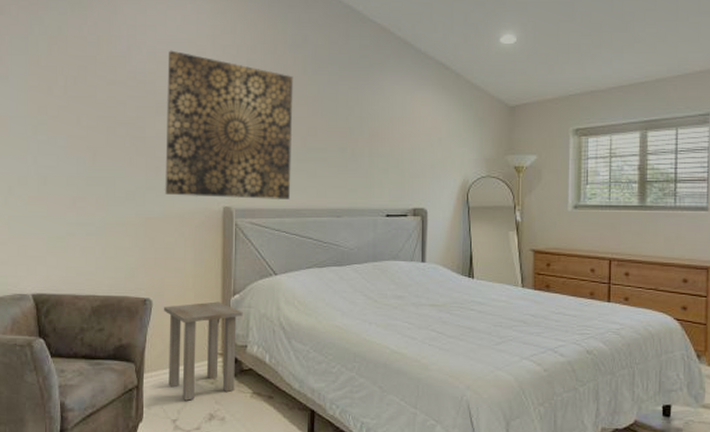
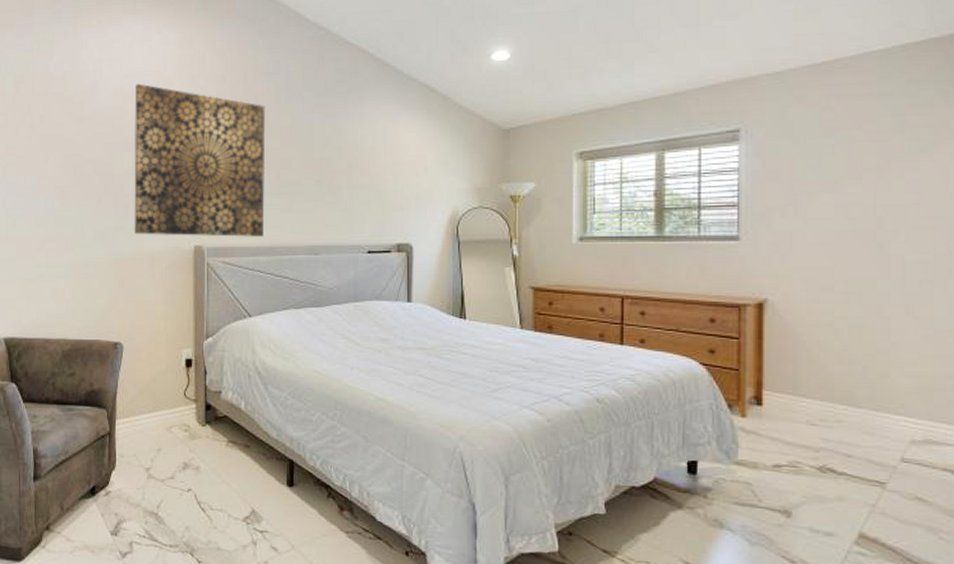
side table: present [163,301,243,401] -> none [134,345,217,449]

